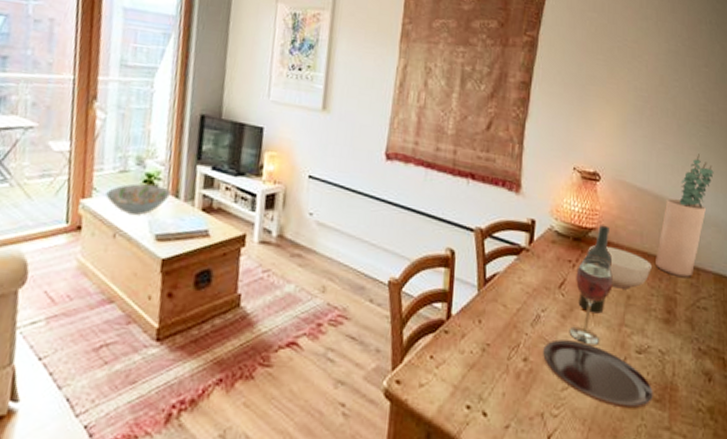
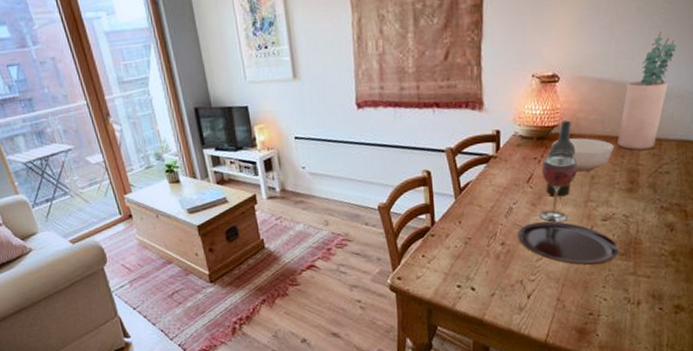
decorative bowl: present [105,184,171,215] -> none [141,172,189,198]

